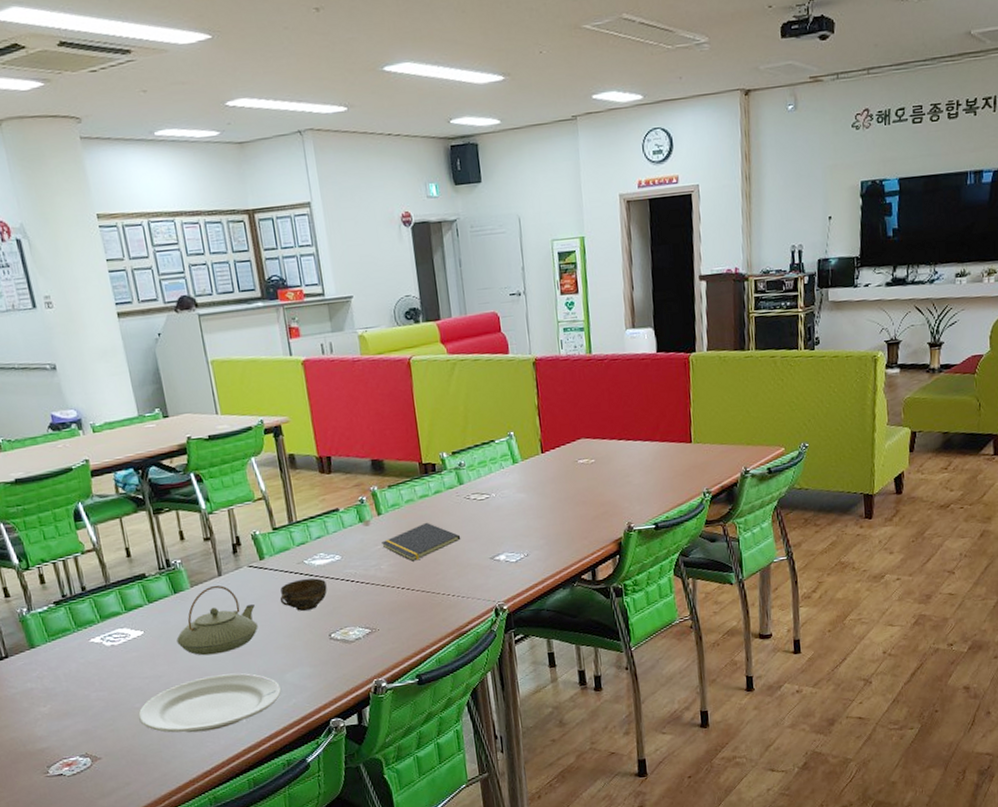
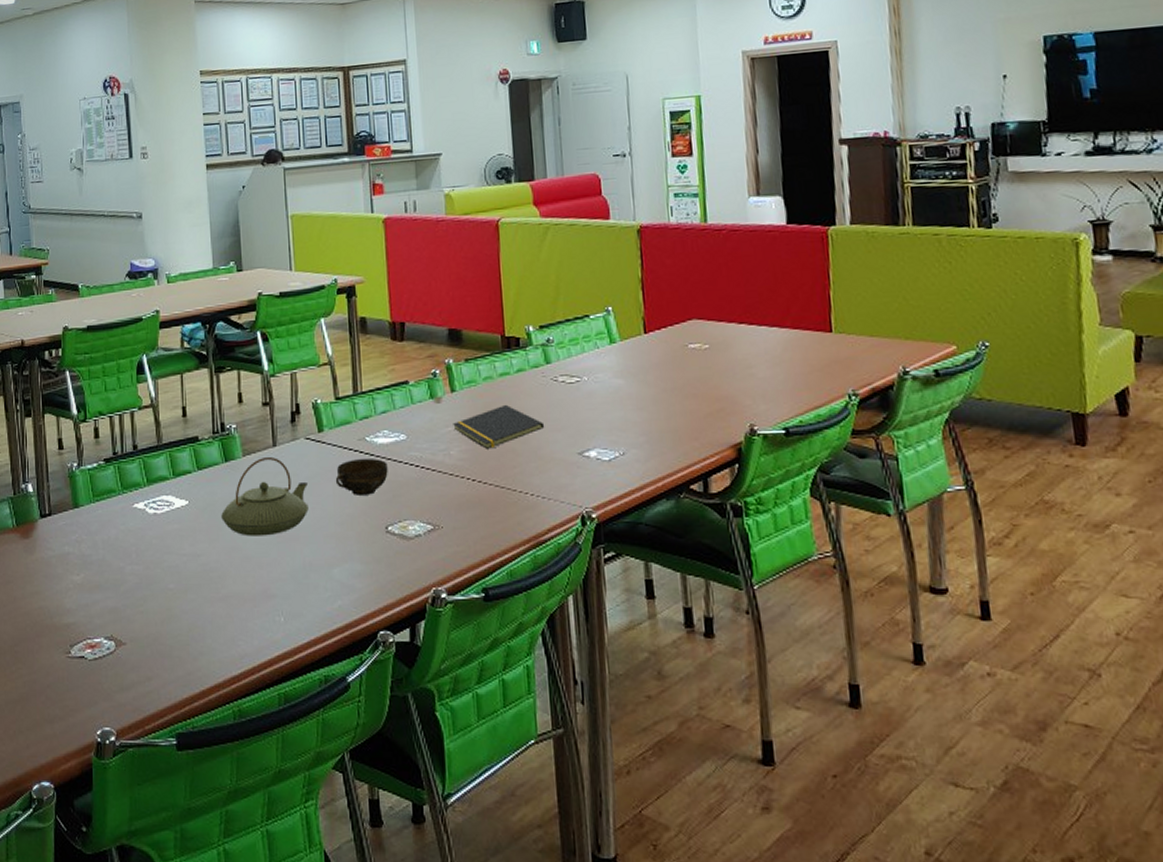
plate: present [138,673,282,733] -> none [171,561,327,627]

